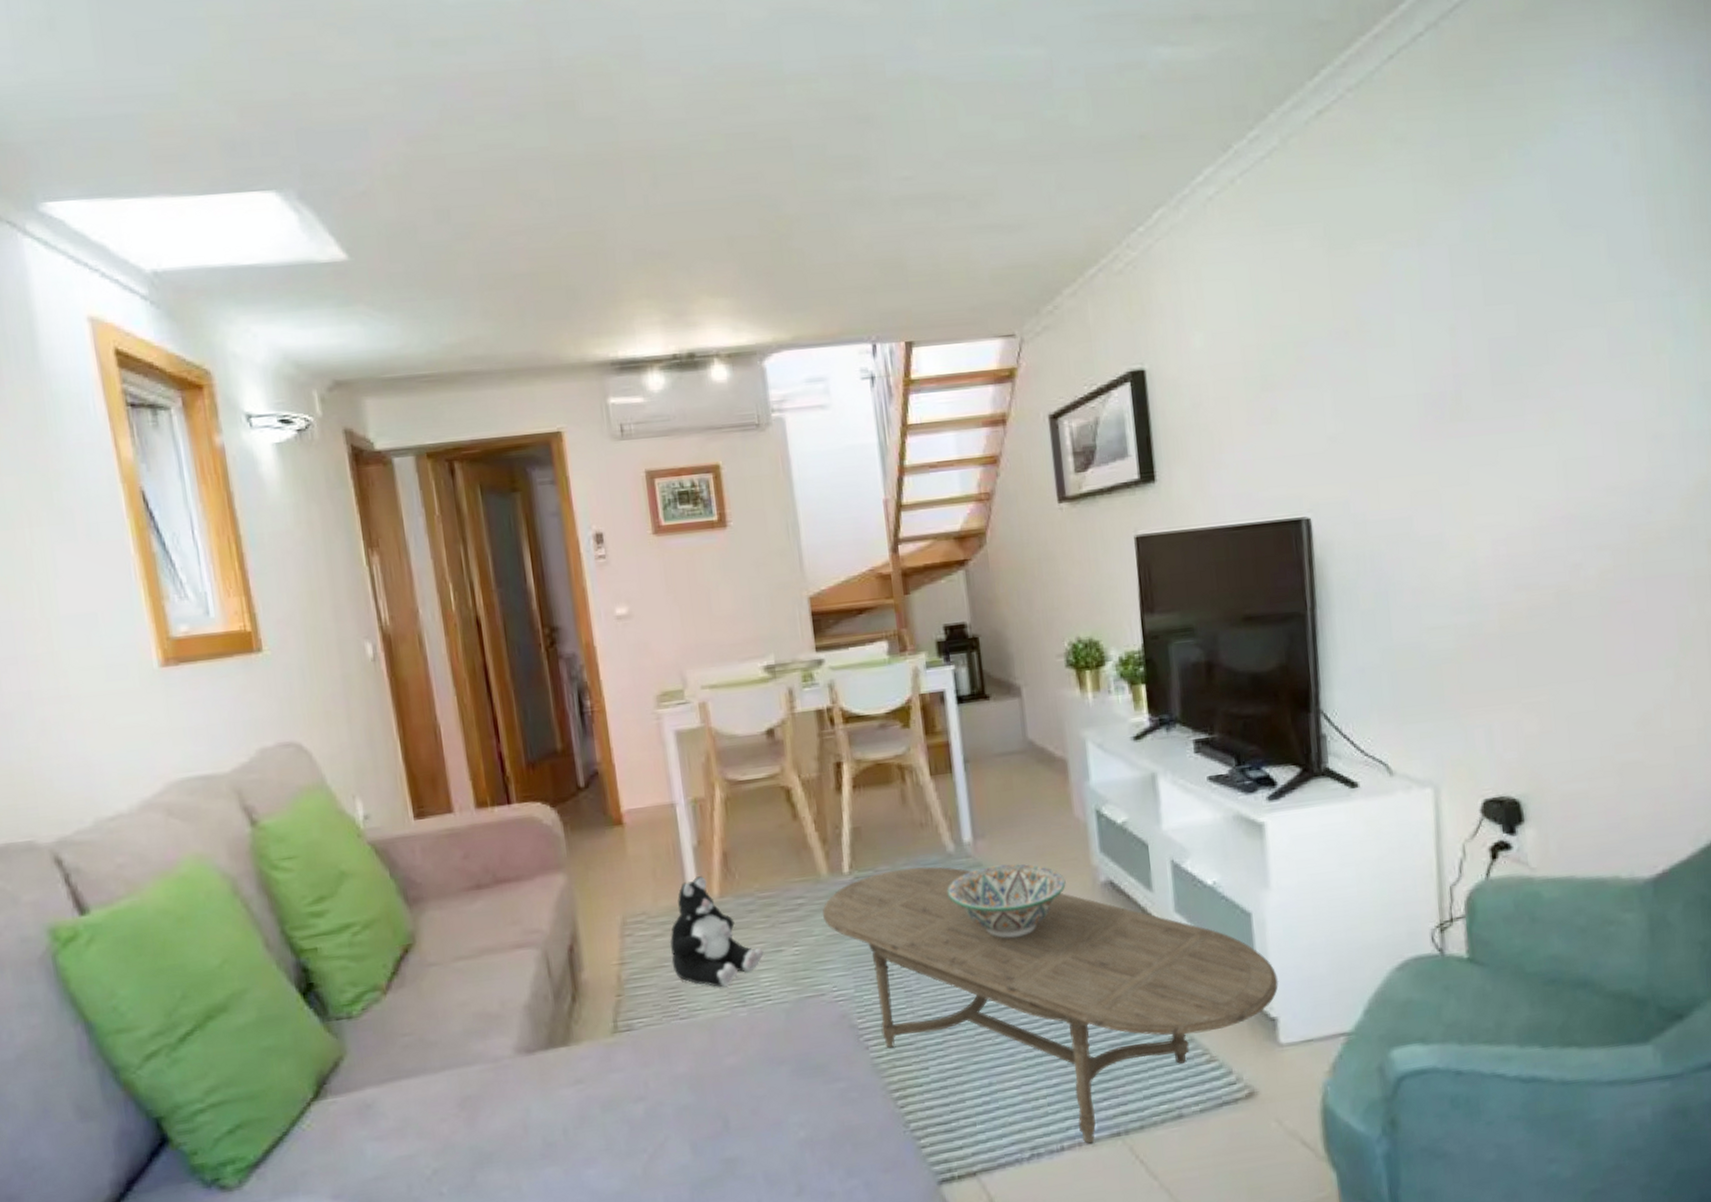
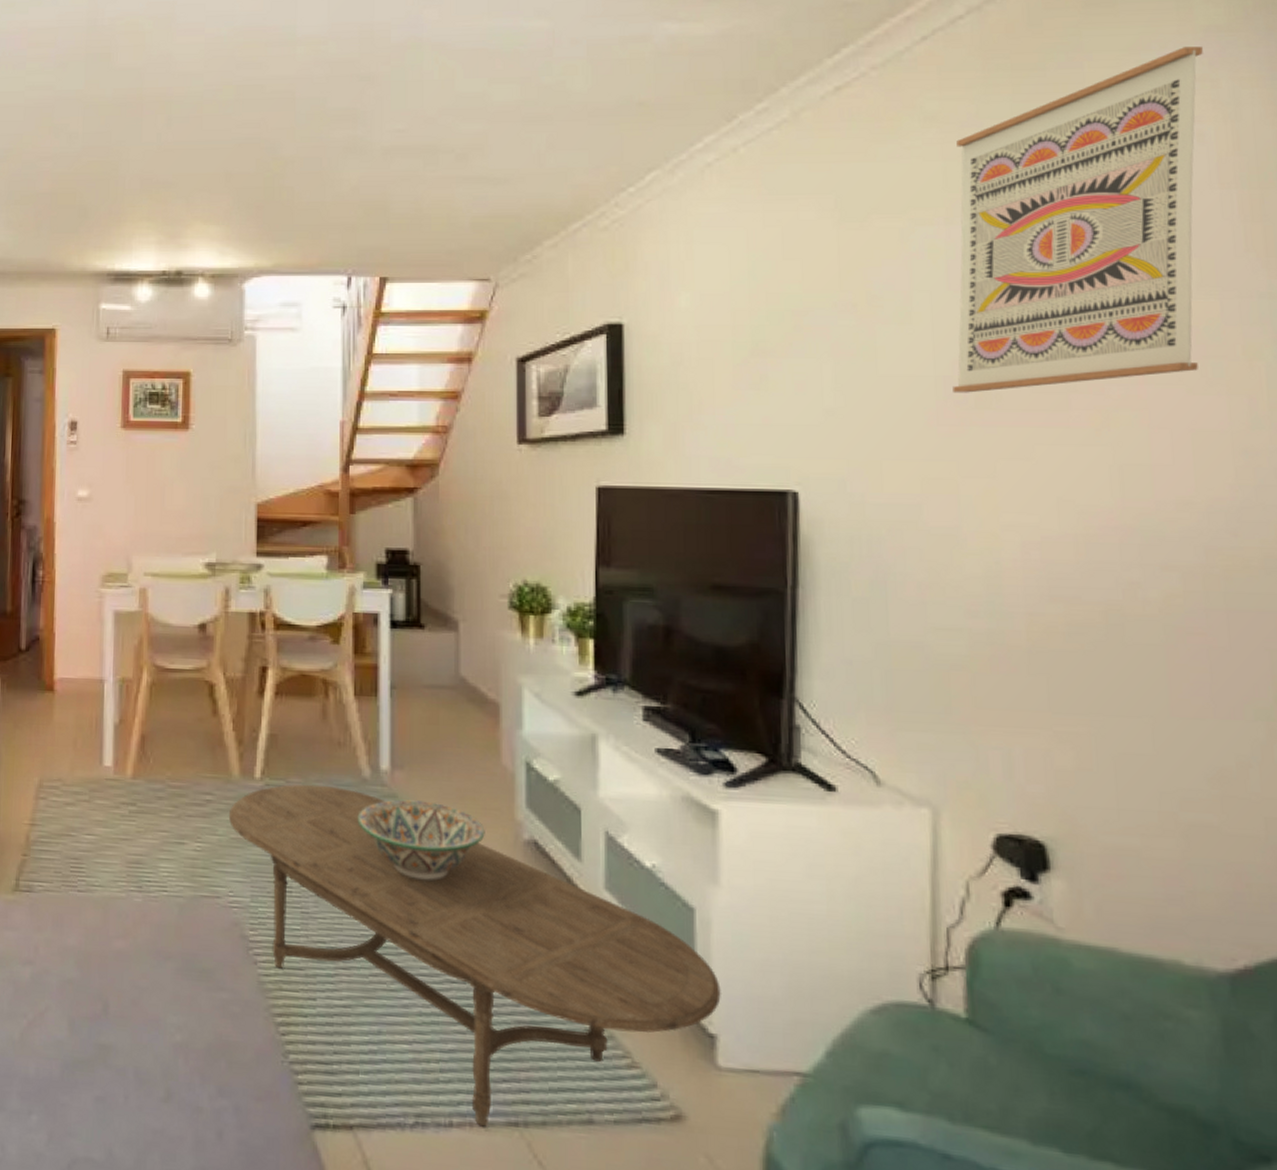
plush toy: present [670,876,764,987] -> none [78,754,166,868]
wall art: none [1423,58,1620,409] -> present [953,46,1203,393]

